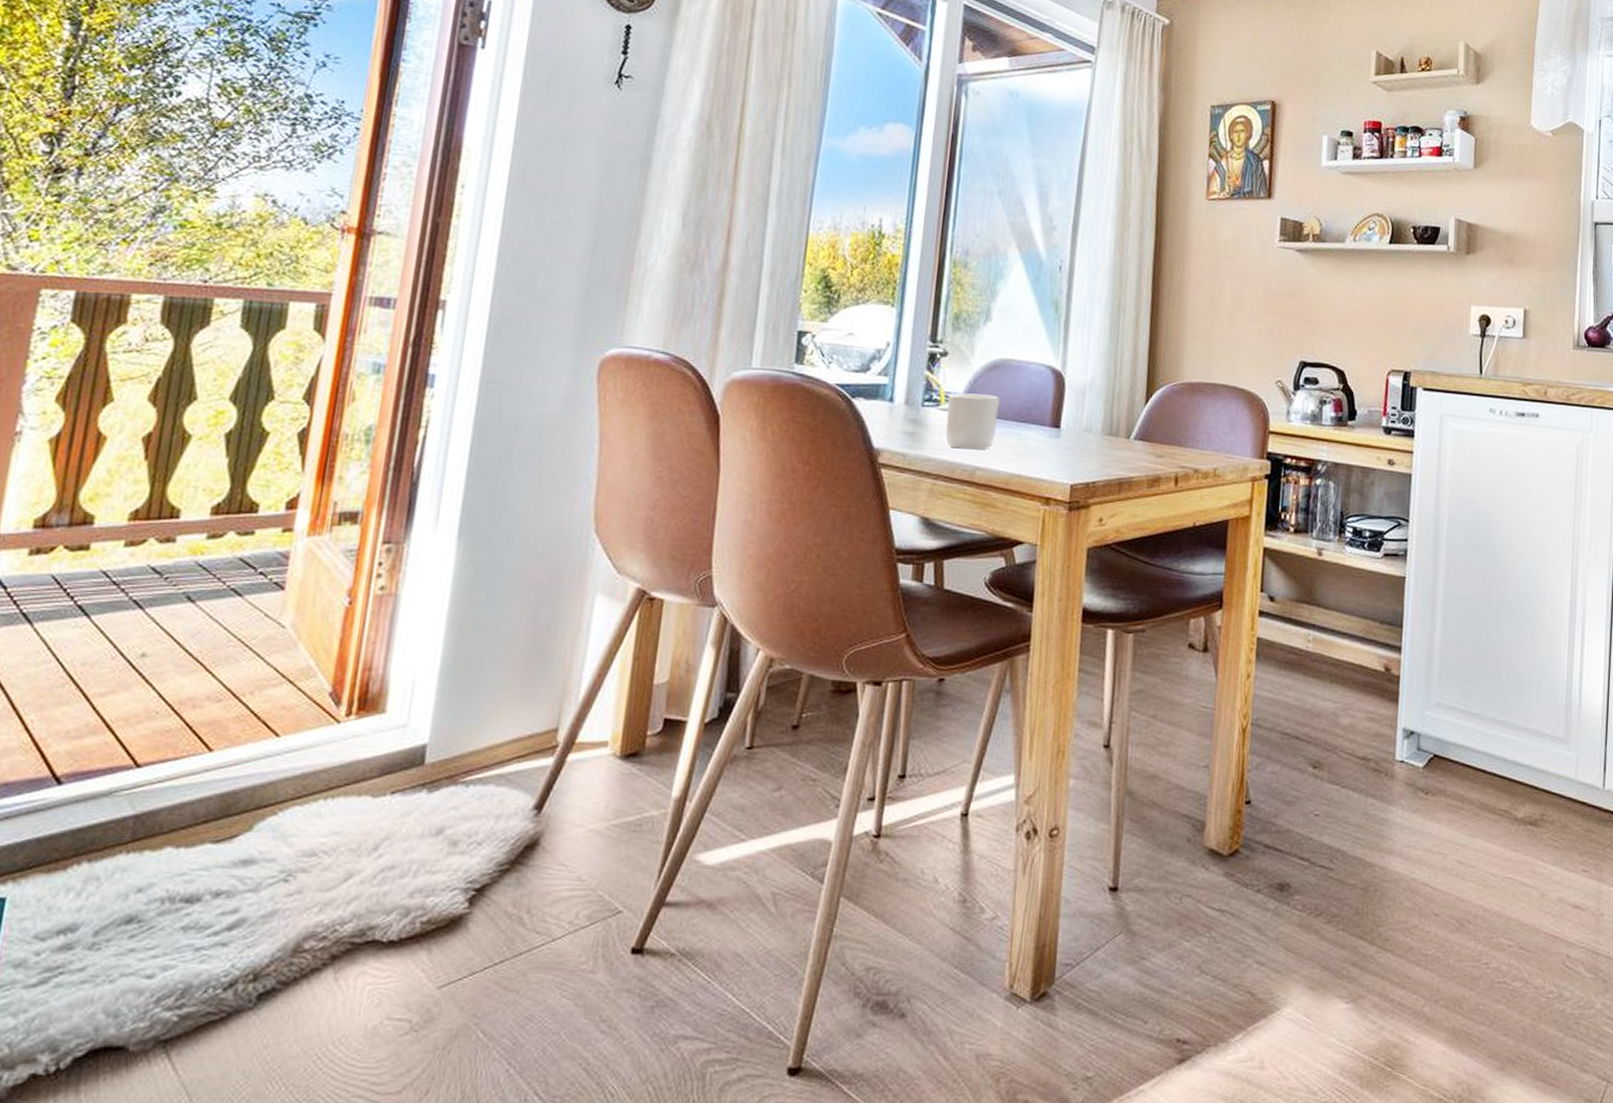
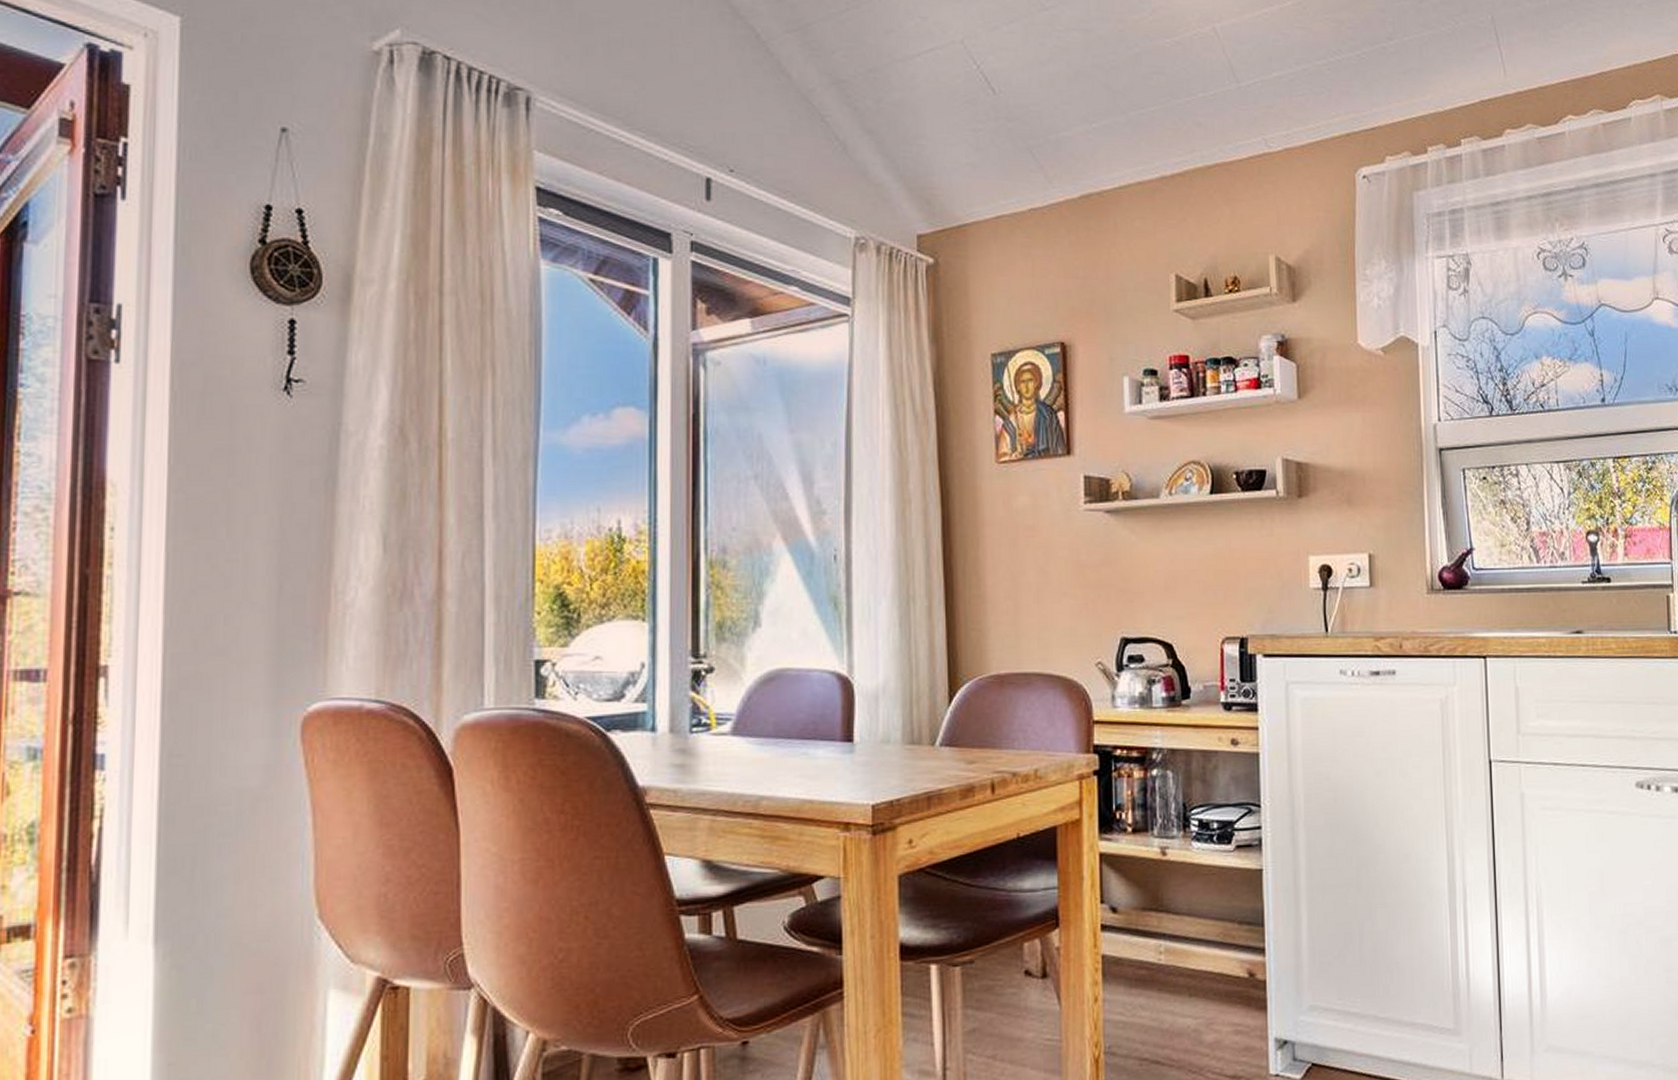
mug: present [945,393,1000,450] -> none [720,712,780,777]

